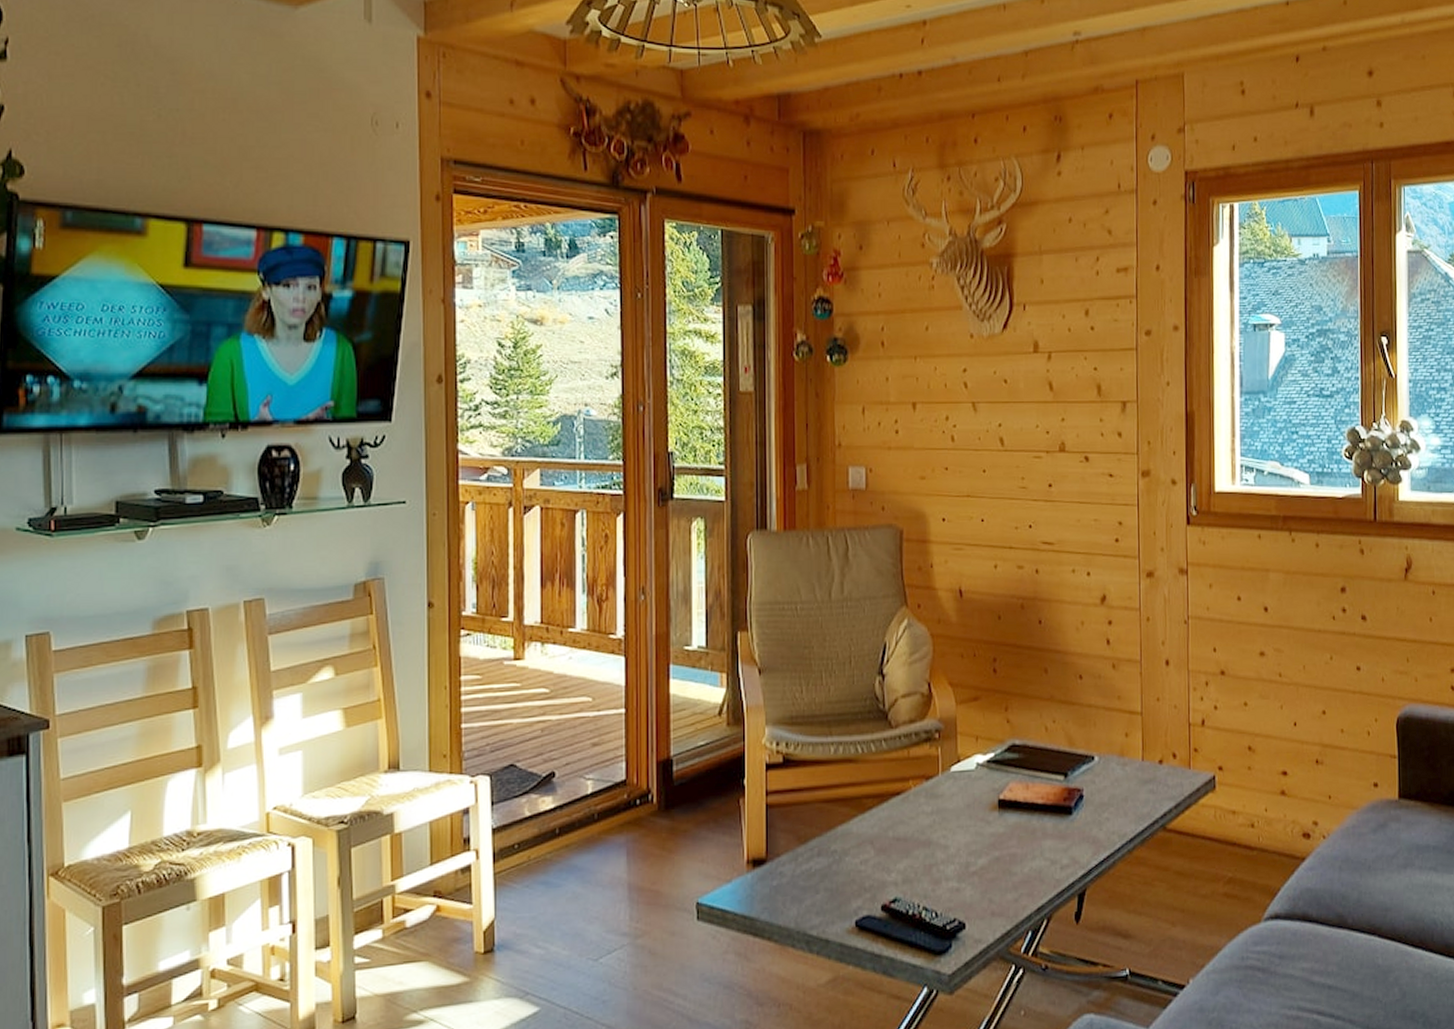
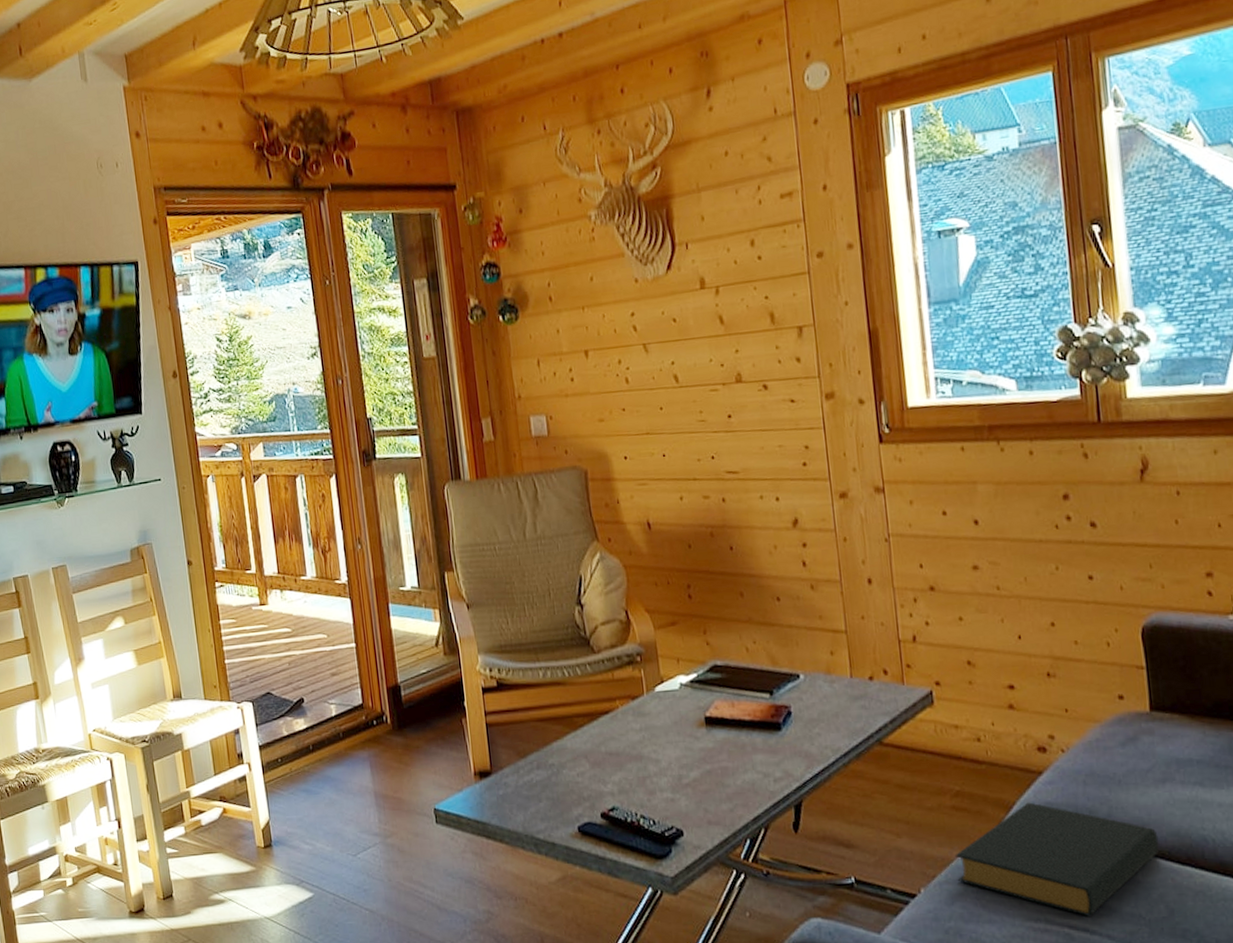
hardback book: none [1222,888,1398,1002] -> present [954,802,1160,916]

